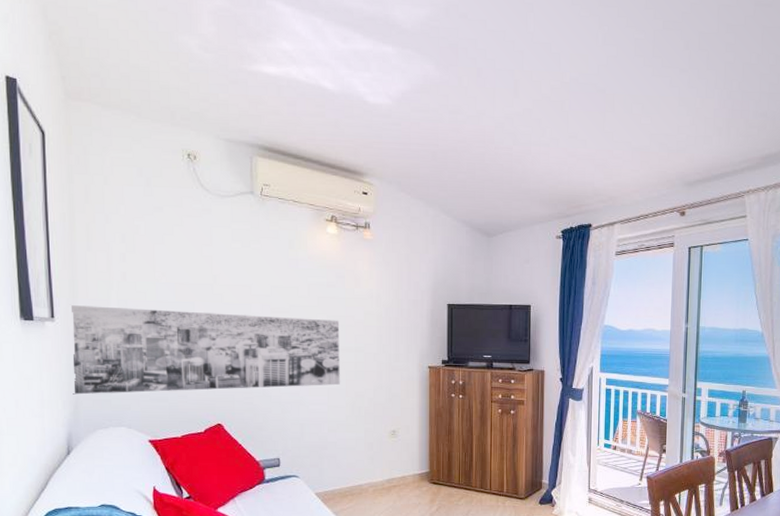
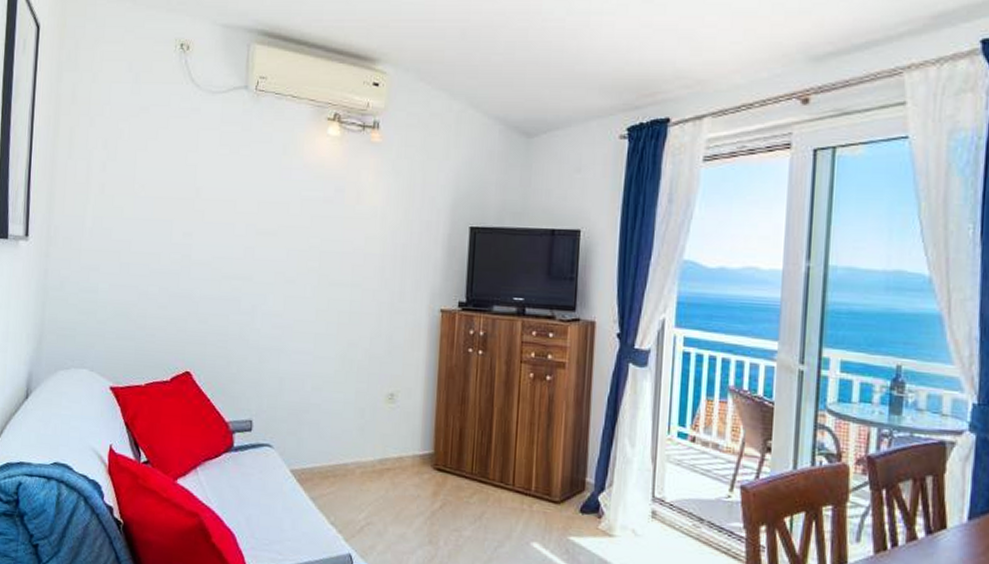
wall art: present [70,305,340,395] -> none [38,222,335,330]

